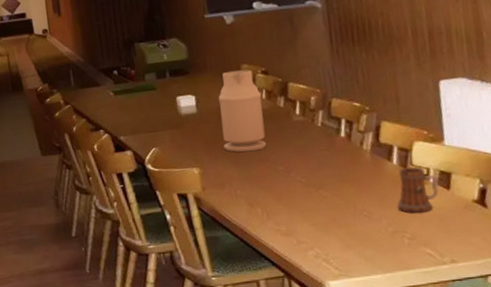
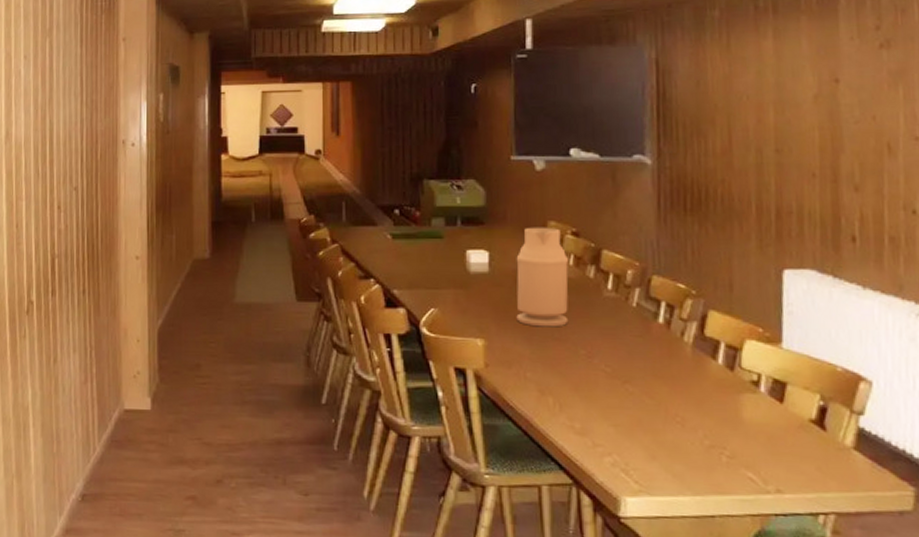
beer mug: present [397,166,439,214] -> none [717,369,770,428]

